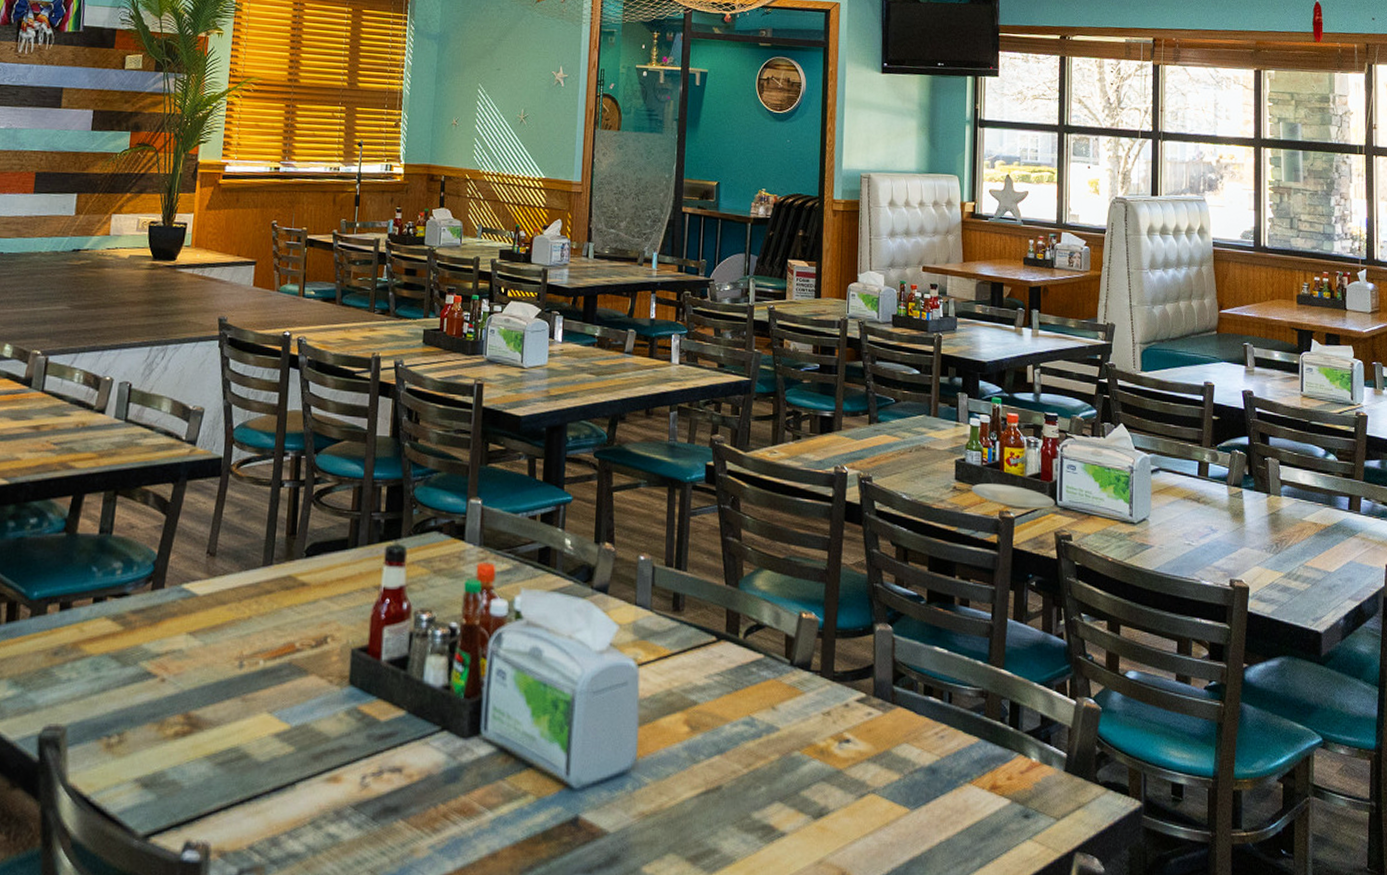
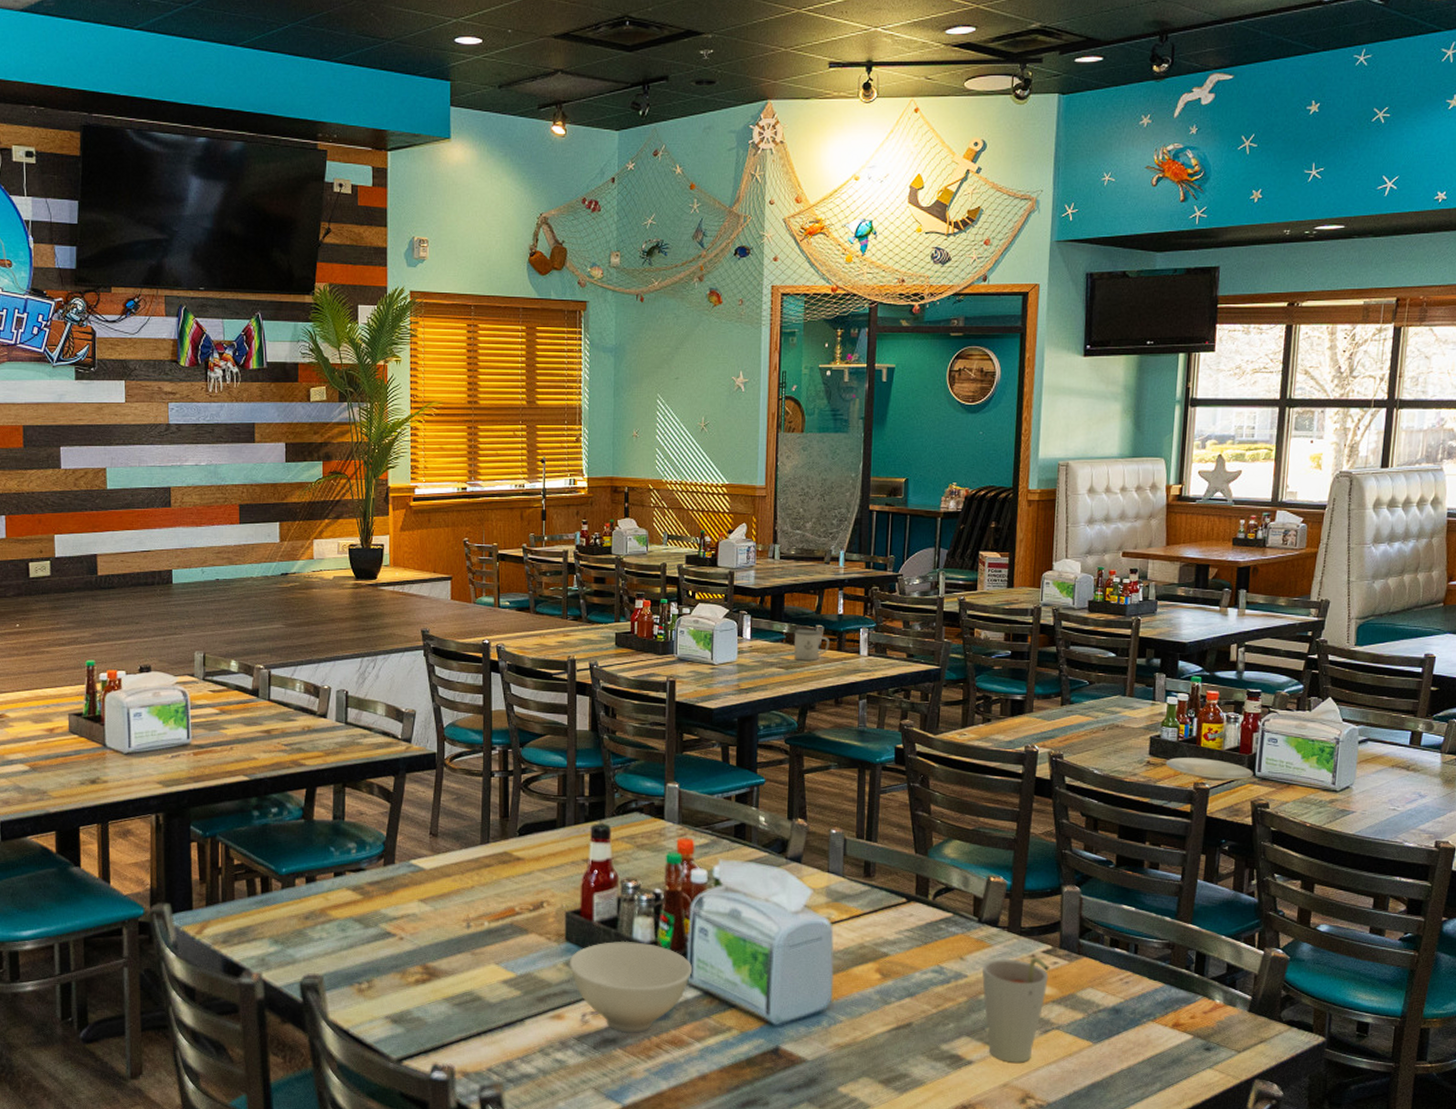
bowl: none [351,684,488,800] -> present [569,941,693,1033]
mug: none [604,333,641,369] -> present [793,629,829,662]
cup: none [794,707,863,834] -> present [982,958,1049,1063]

